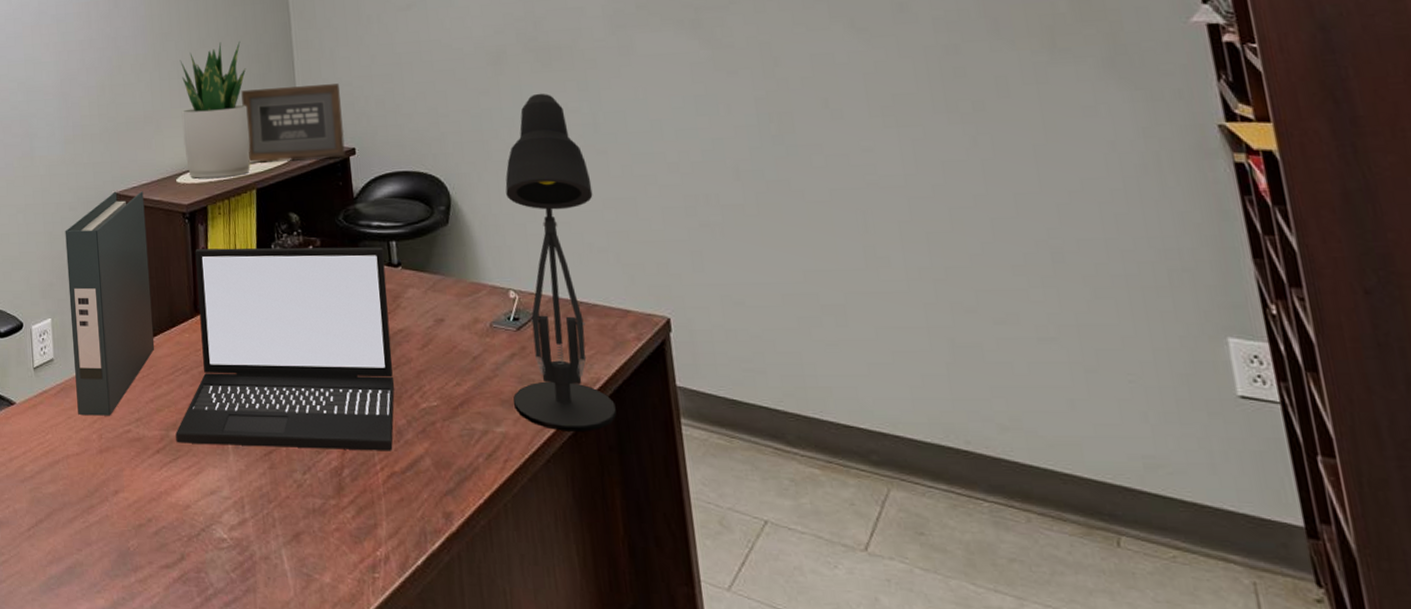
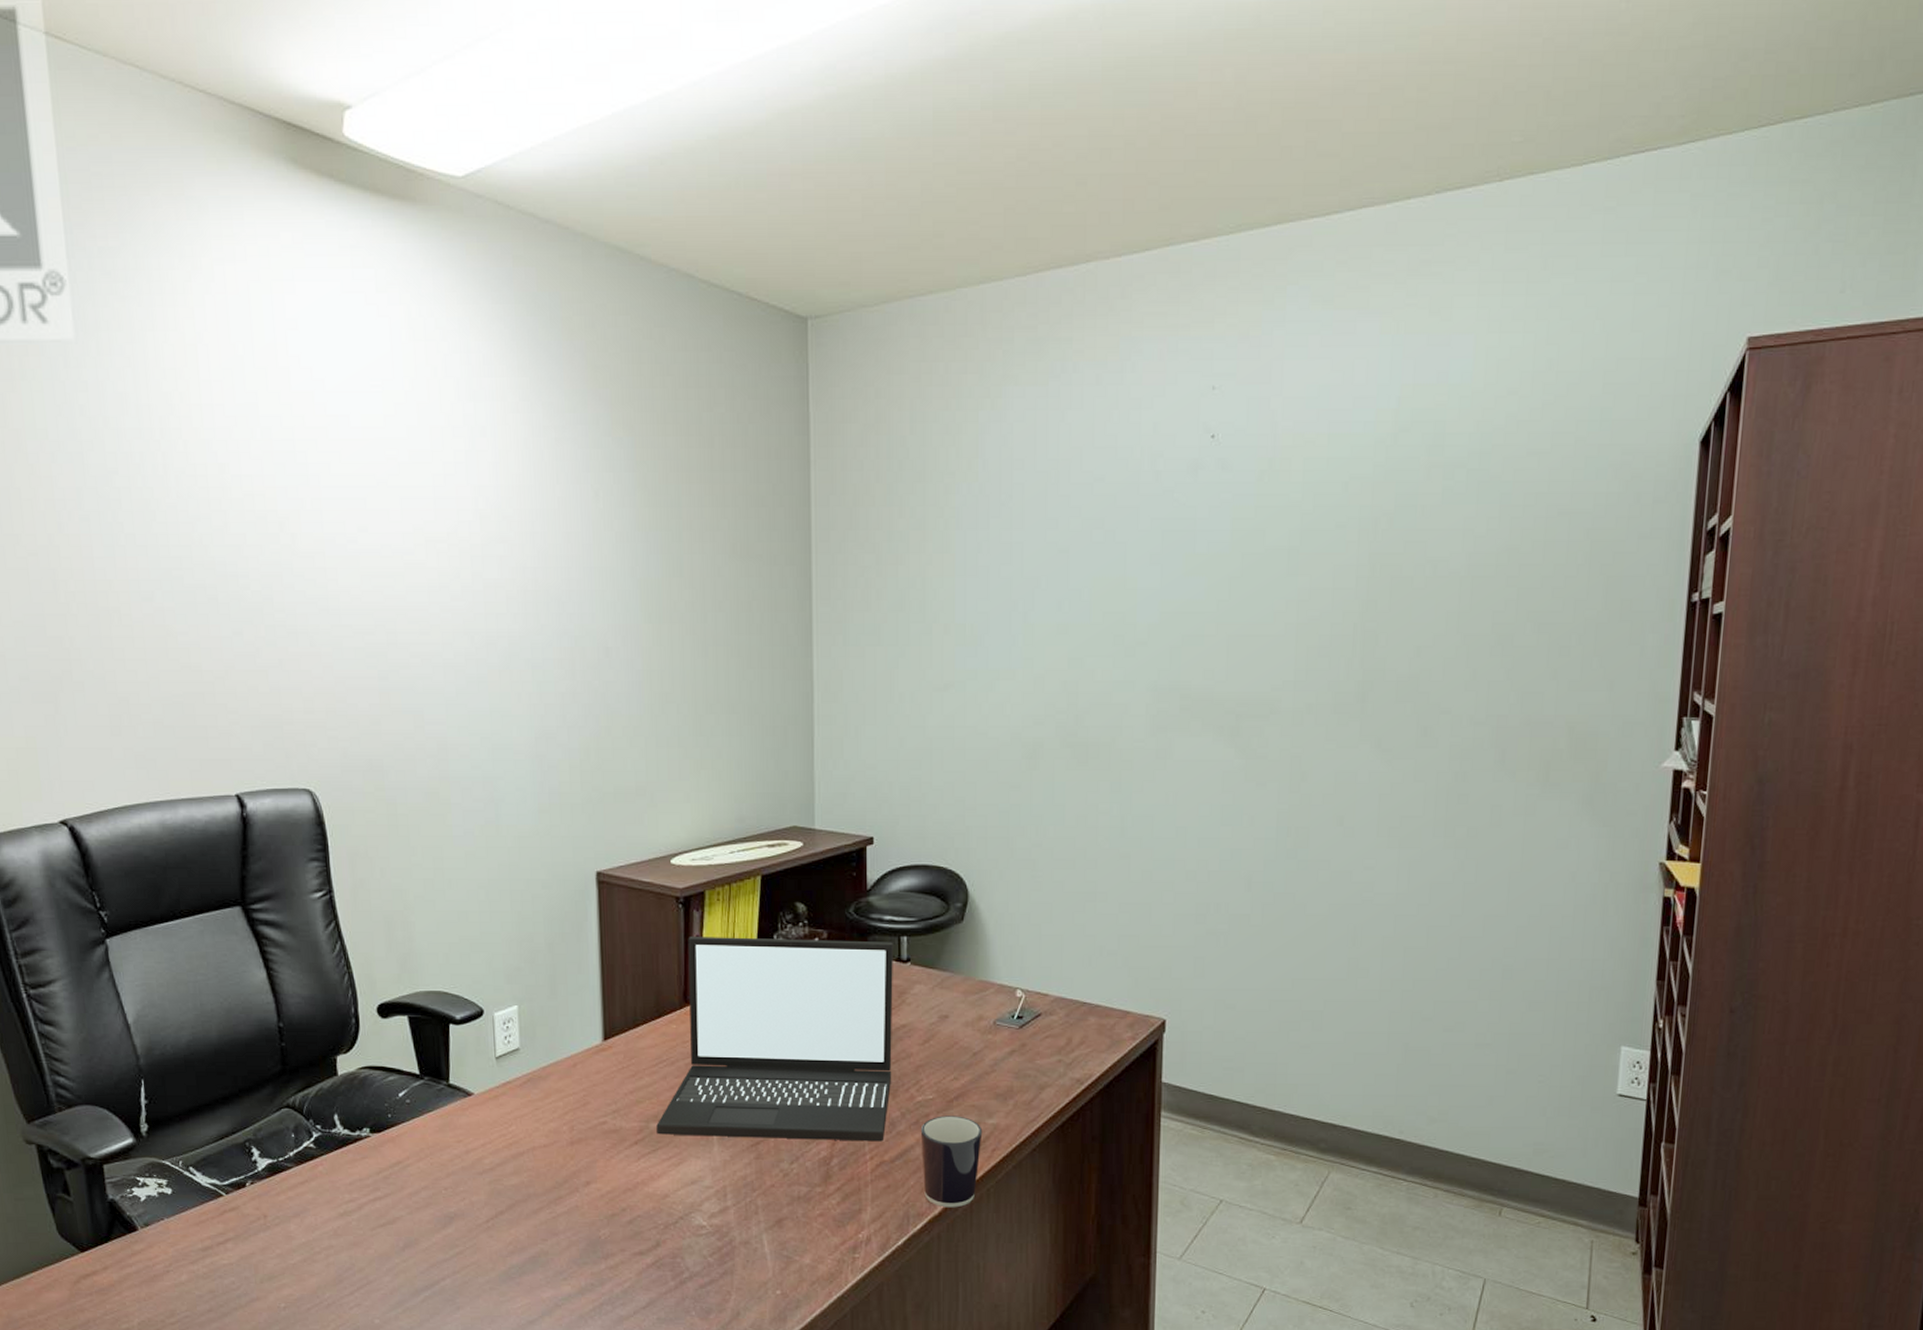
binder: present [65,191,155,416] -> none [536,870,638,1107]
planter: present [179,42,250,179] -> none [680,709,759,862]
picture frame: present [241,84,346,162] -> none [751,766,862,847]
mug: none [428,423,493,525] -> present [920,1116,983,1208]
desk lamp: present [505,93,617,433] -> none [1008,791,1111,1124]

